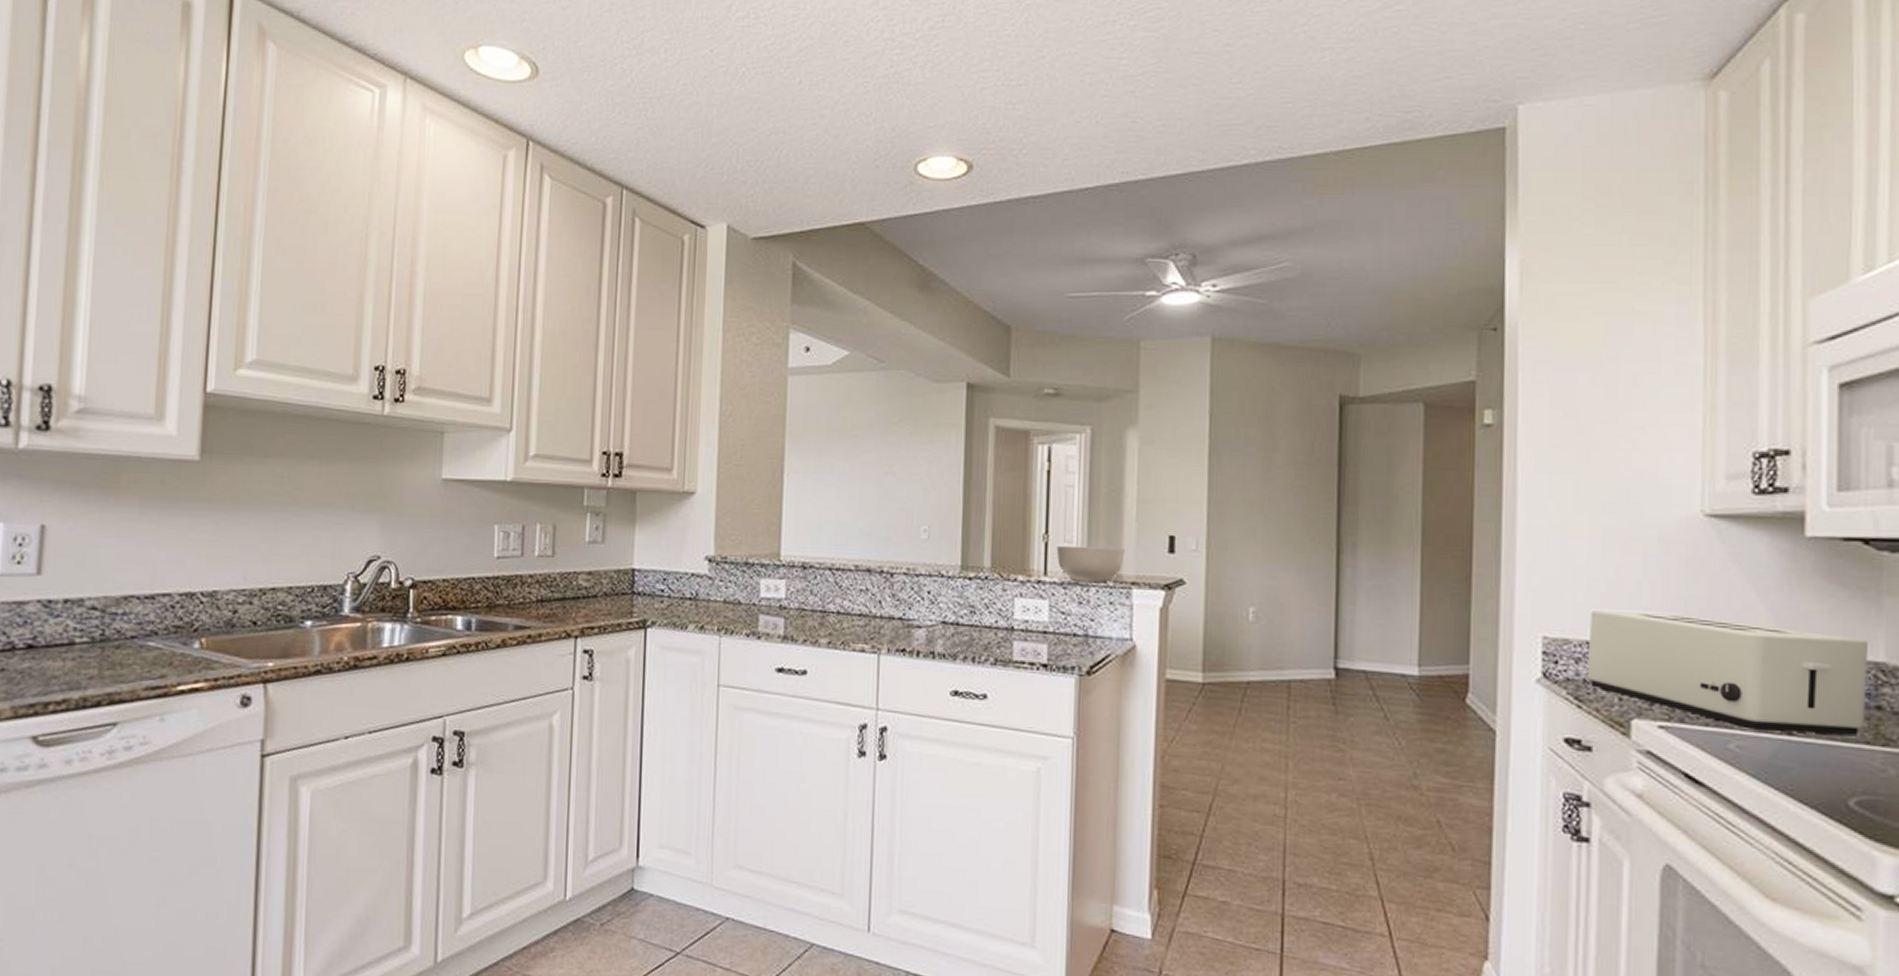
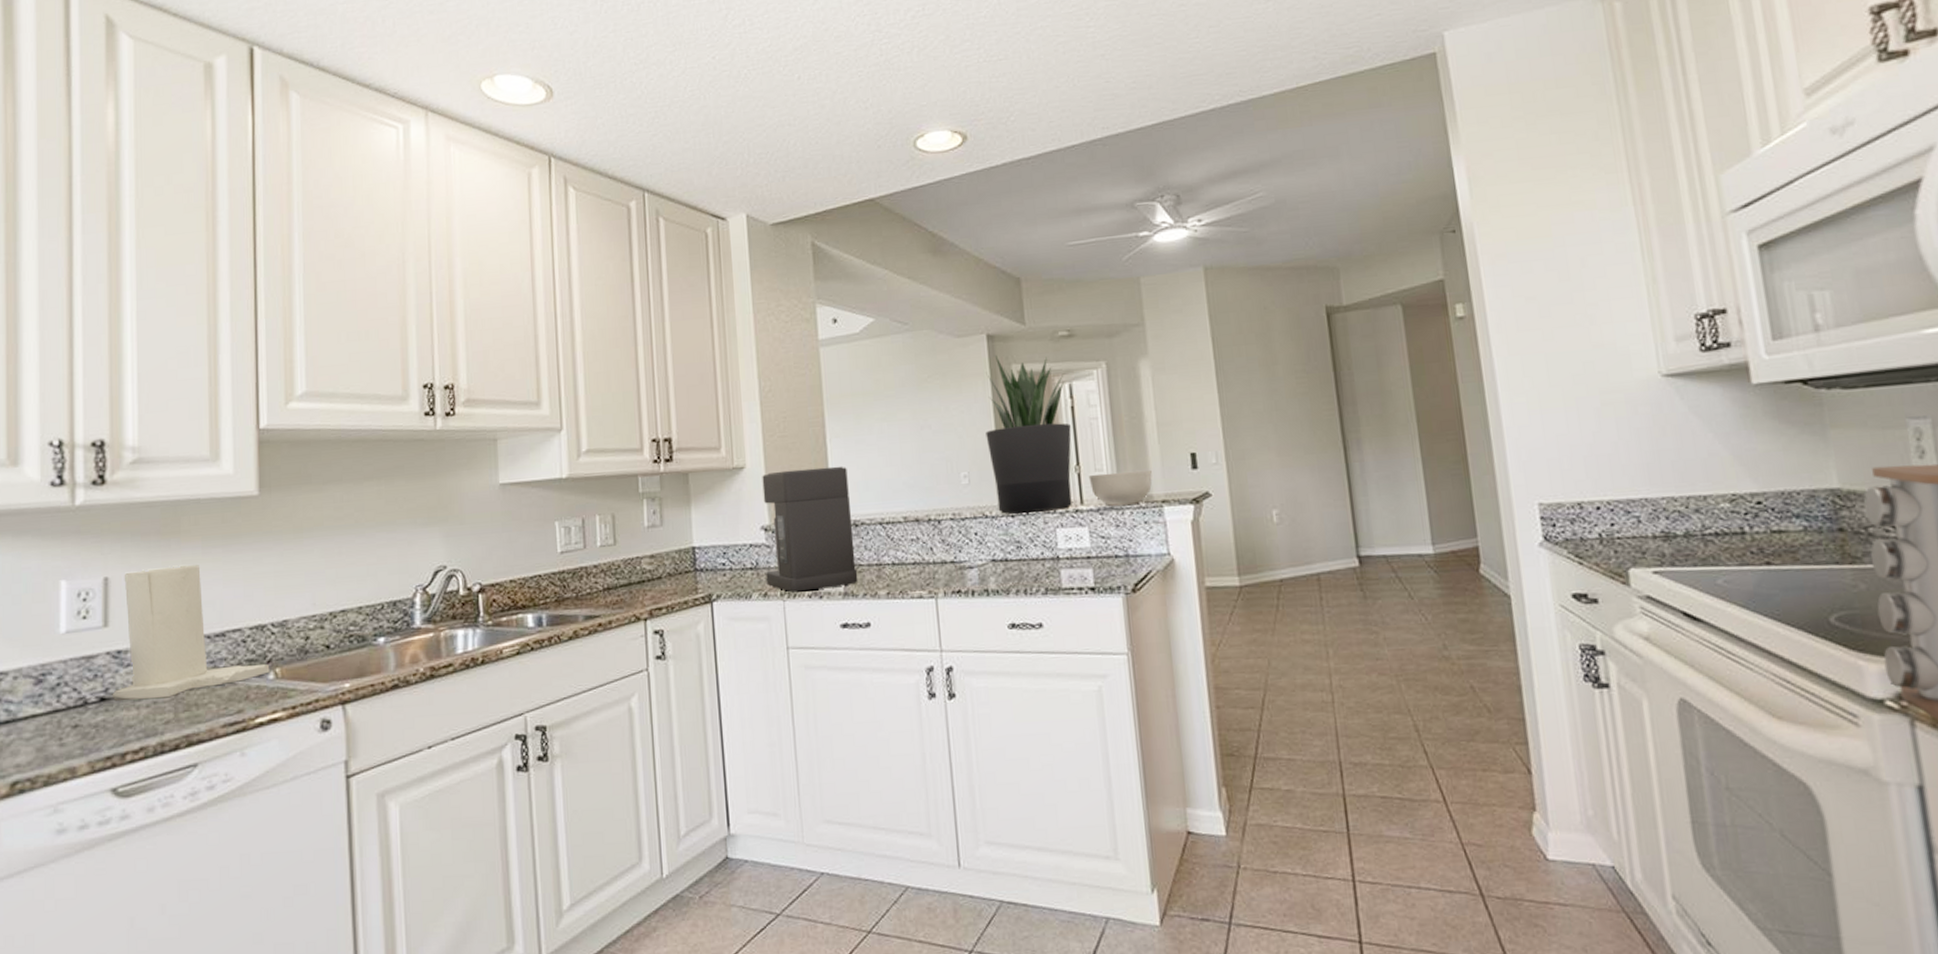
paper towel: none [39,522,196,654] -> present [112,565,270,702]
coffee maker: none [704,501,802,631] -> present [762,466,858,594]
planter: none [952,406,1045,579] -> present [986,355,1072,514]
toaster: present [1587,609,1868,735] -> none [1576,467,1832,564]

